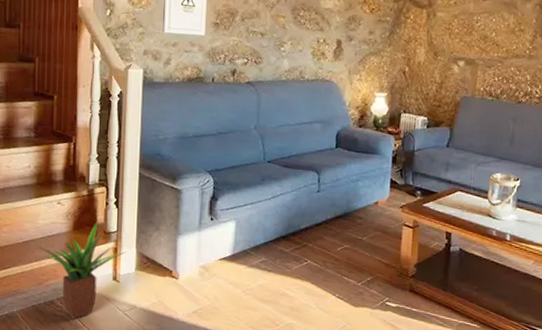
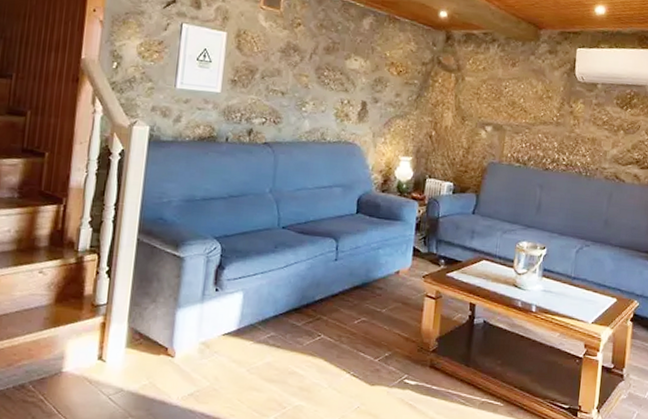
potted plant: present [38,221,126,319] -> none [11,292,115,406]

